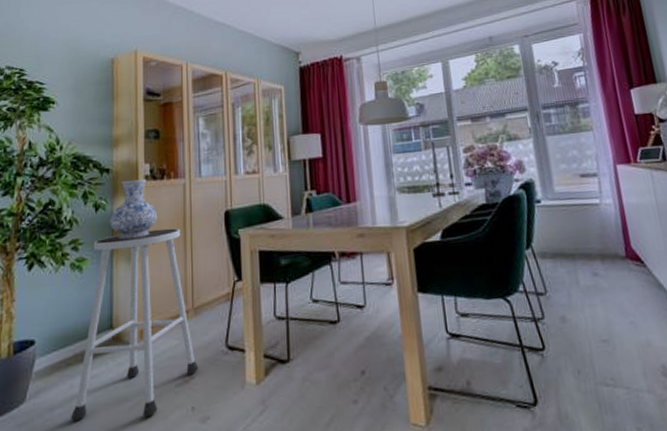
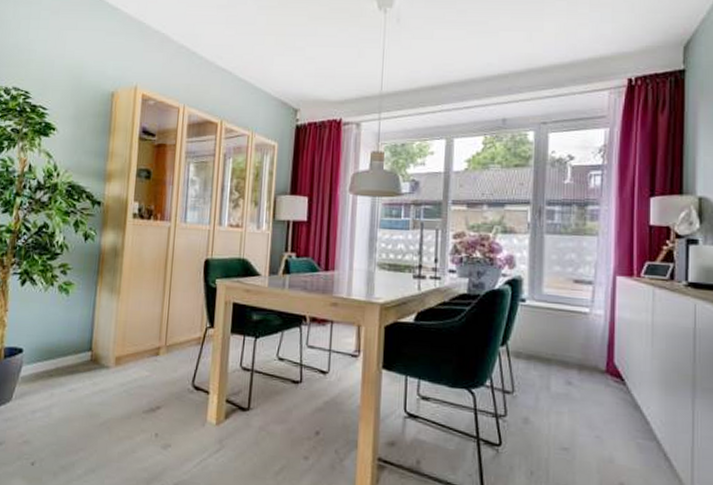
stool: present [71,228,199,421] -> none [49,266,166,435]
vase: present [110,180,158,240] -> none [97,215,142,272]

